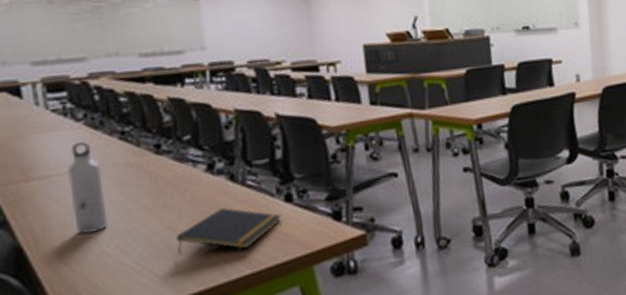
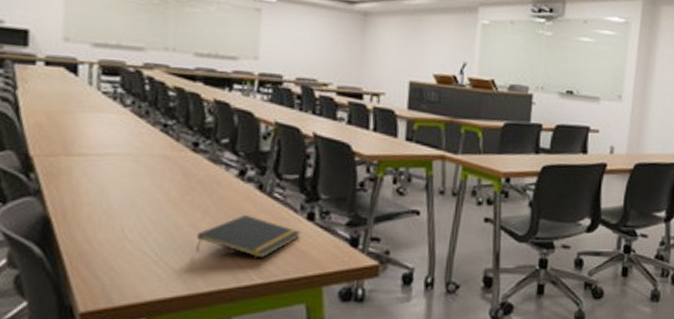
water bottle: present [66,142,108,235] -> none [104,127,138,217]

